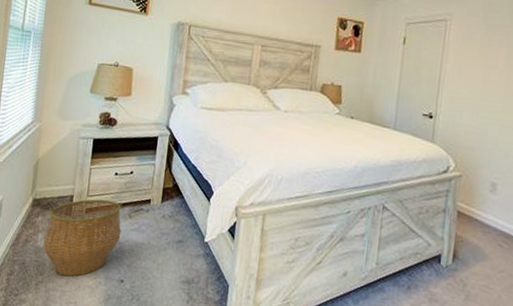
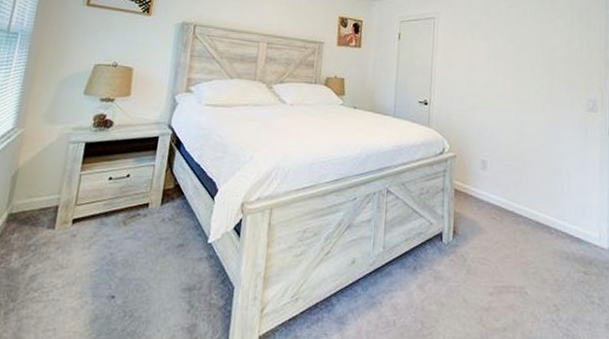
basket: present [43,199,123,277] -> none [17,207,117,300]

